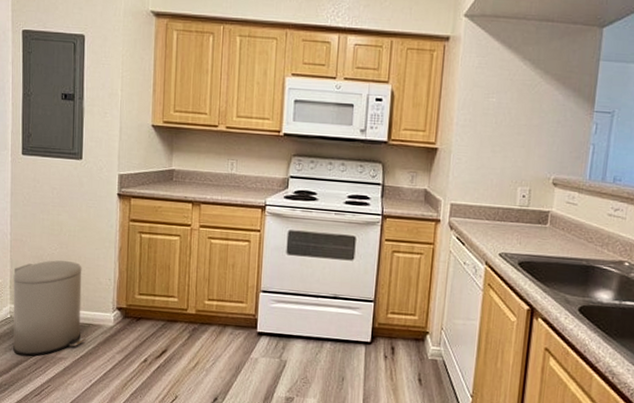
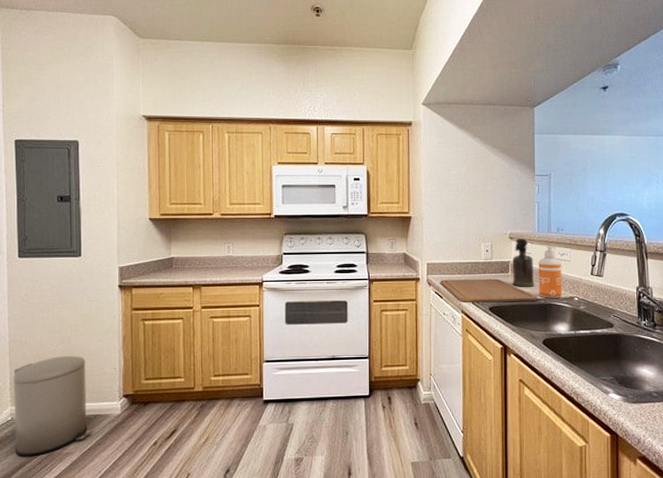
chopping board: none [464,224,579,262] -> present [441,278,537,302]
spray bottle: none [549,185,579,244] -> present [512,238,535,287]
soap dispenser: none [580,198,614,261] -> present [538,246,563,298]

